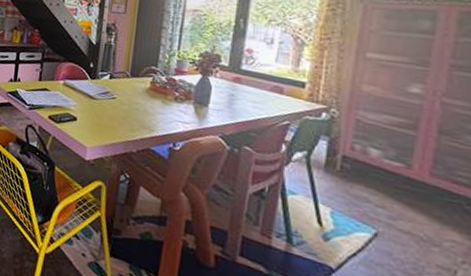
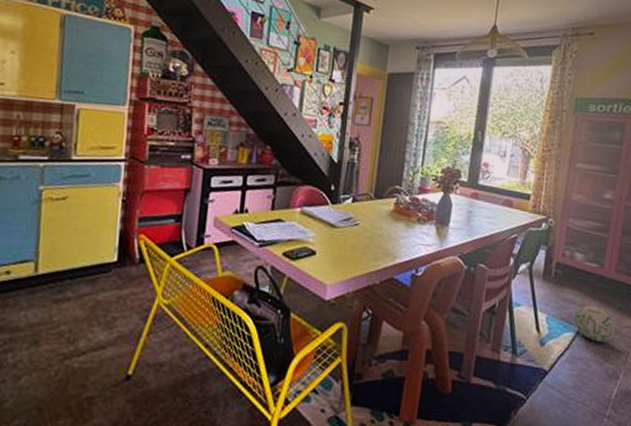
ball: none [368,206,433,253] -> present [573,305,616,342]

